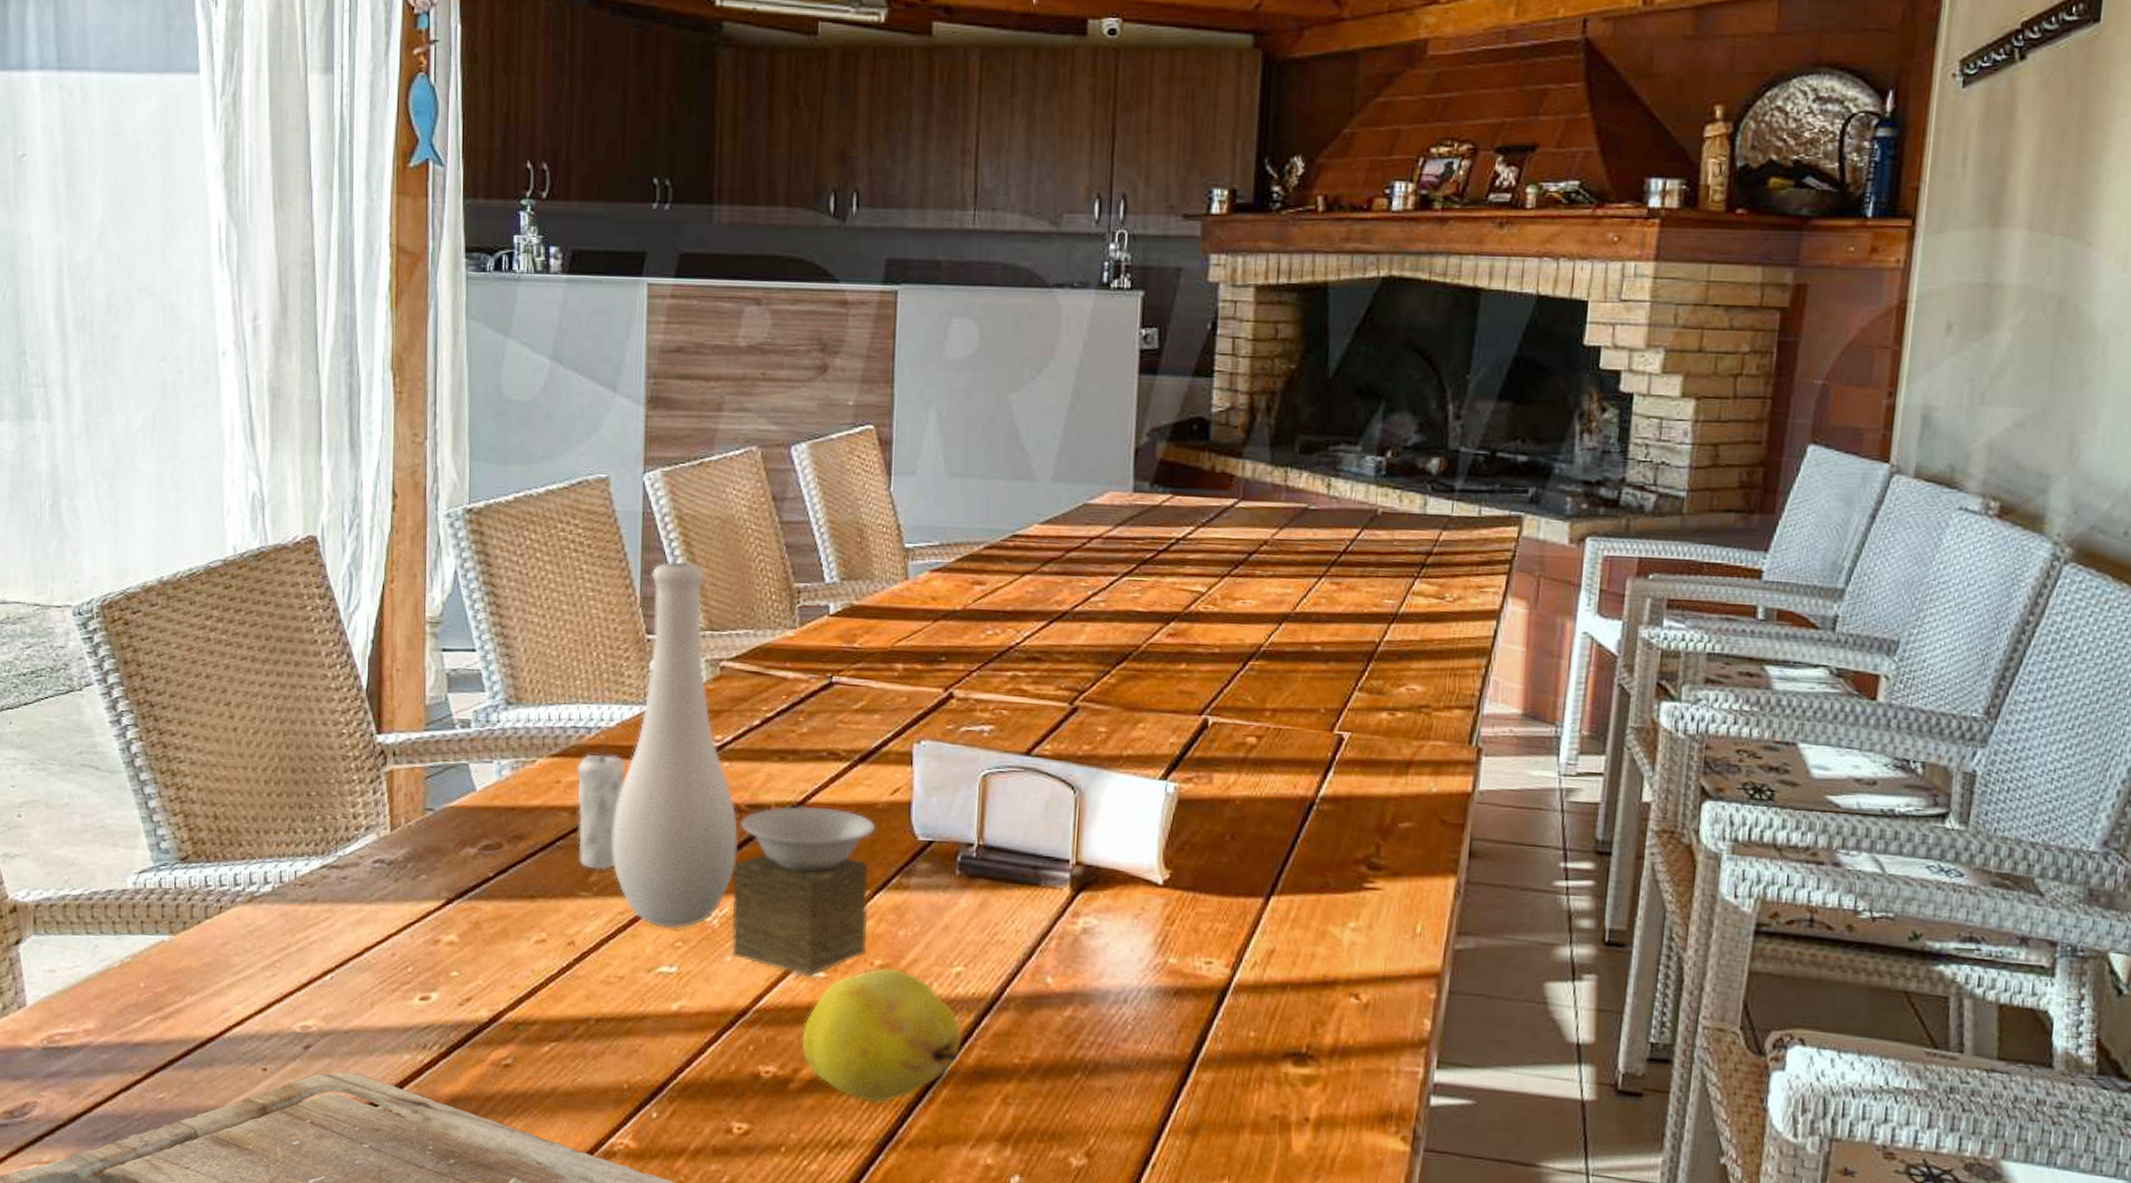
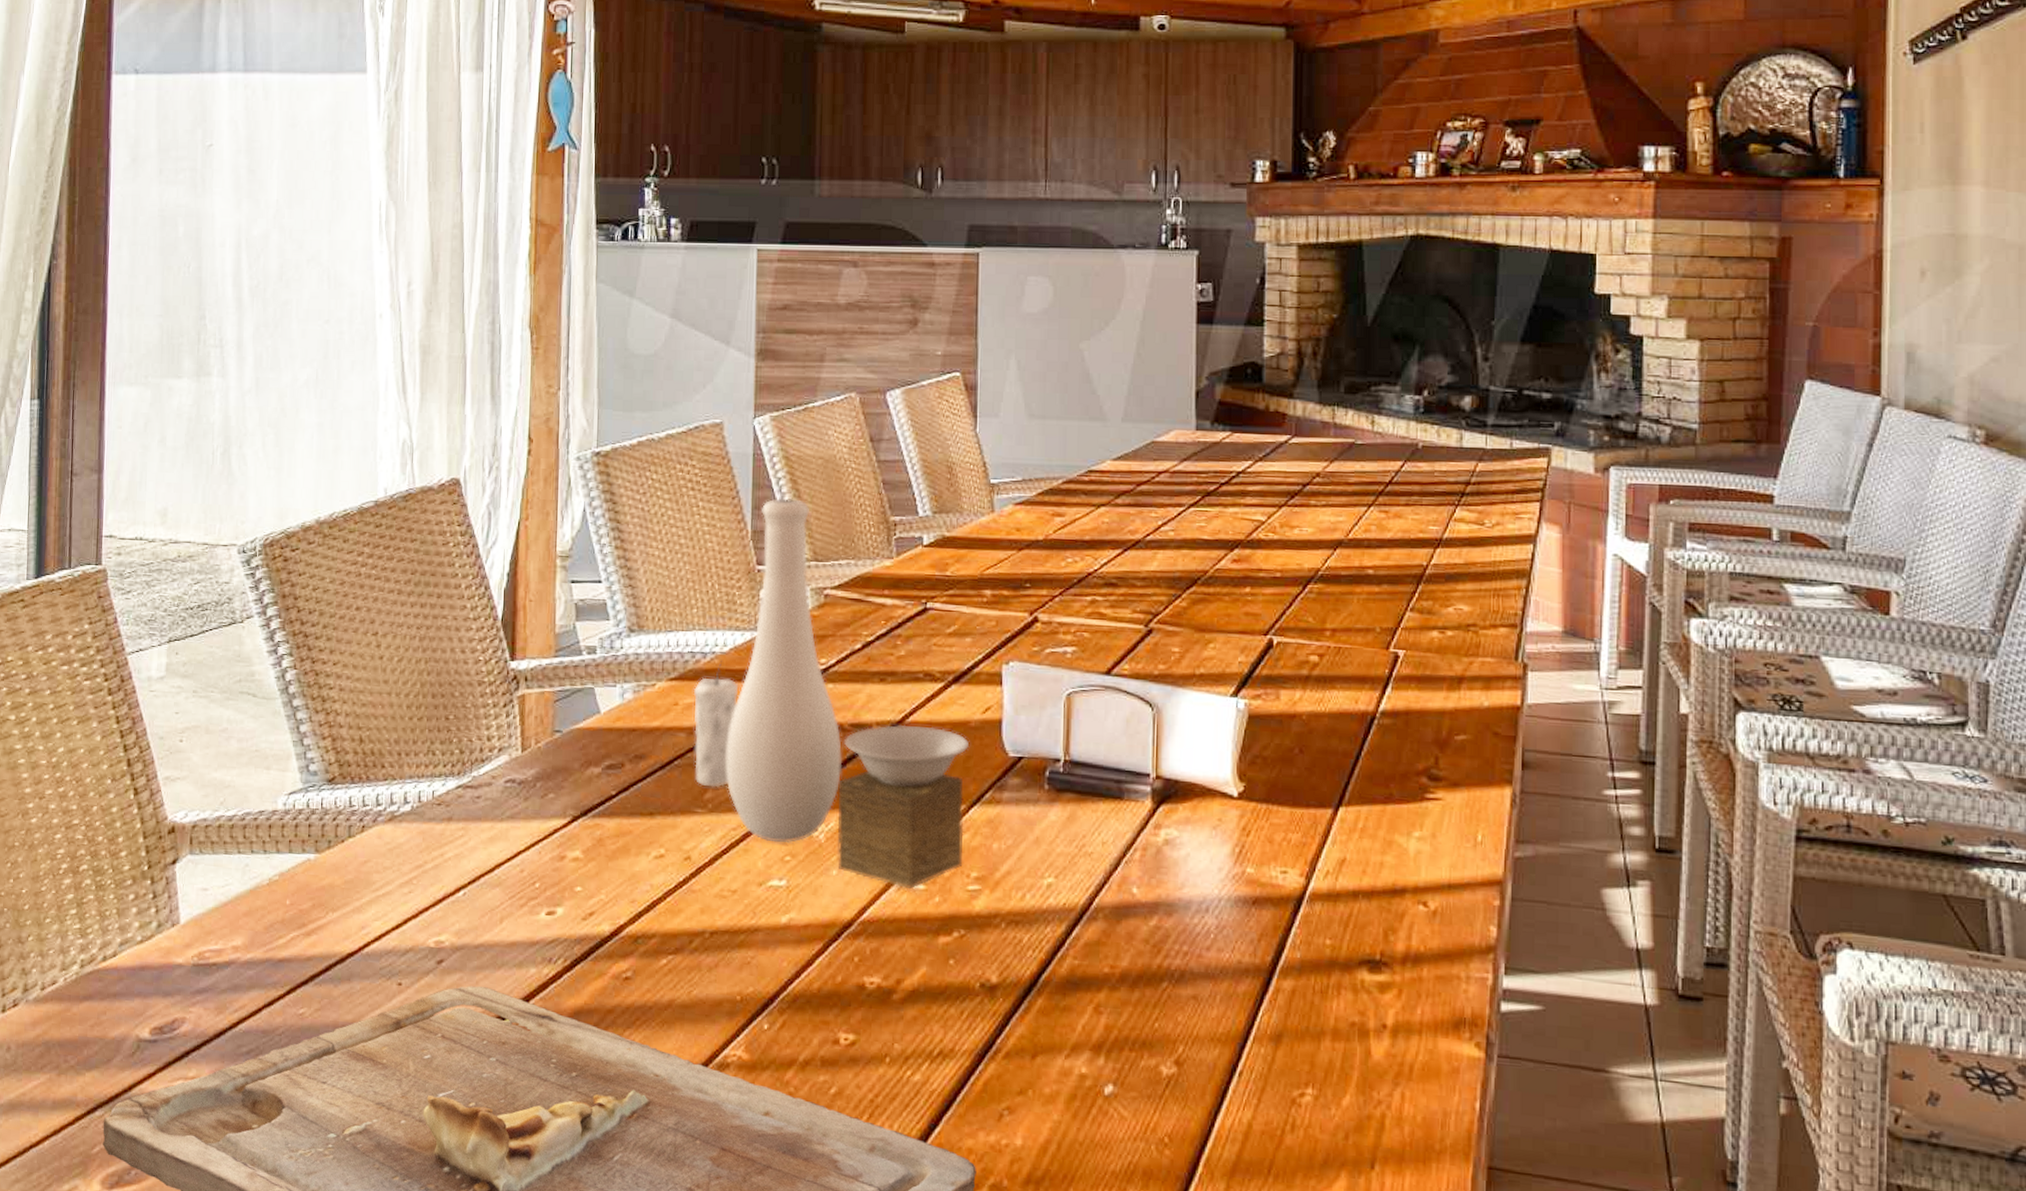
fruit: present [801,968,962,1103] -> none [903,880,1055,1013]

